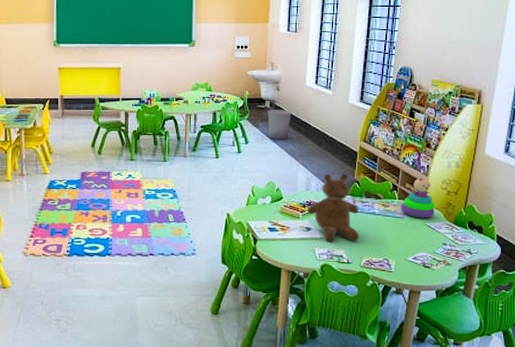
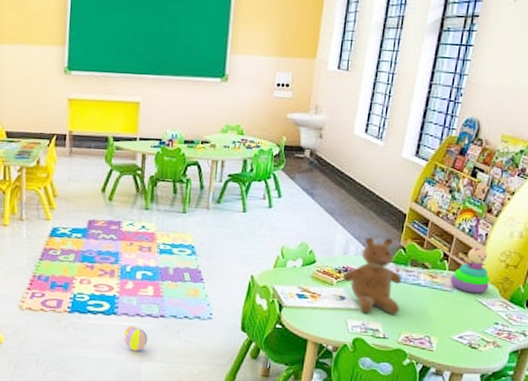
ball: none [119,265,140,287] -> present [124,326,148,351]
waste bin: present [267,109,292,139] -> none [305,159,335,195]

